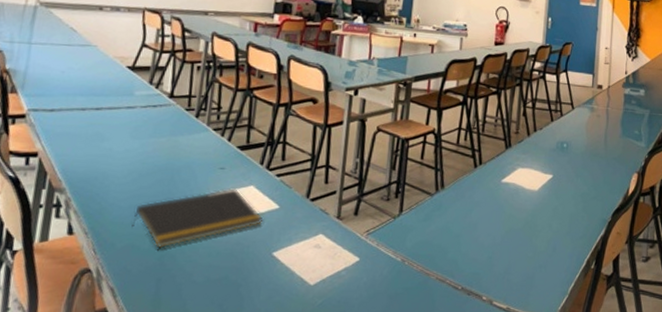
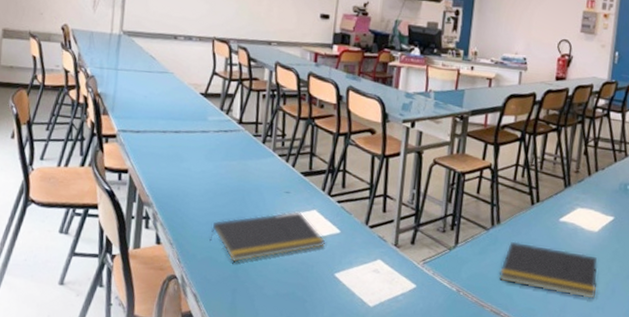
notepad: none [443,205,539,258] -> present [498,241,598,299]

